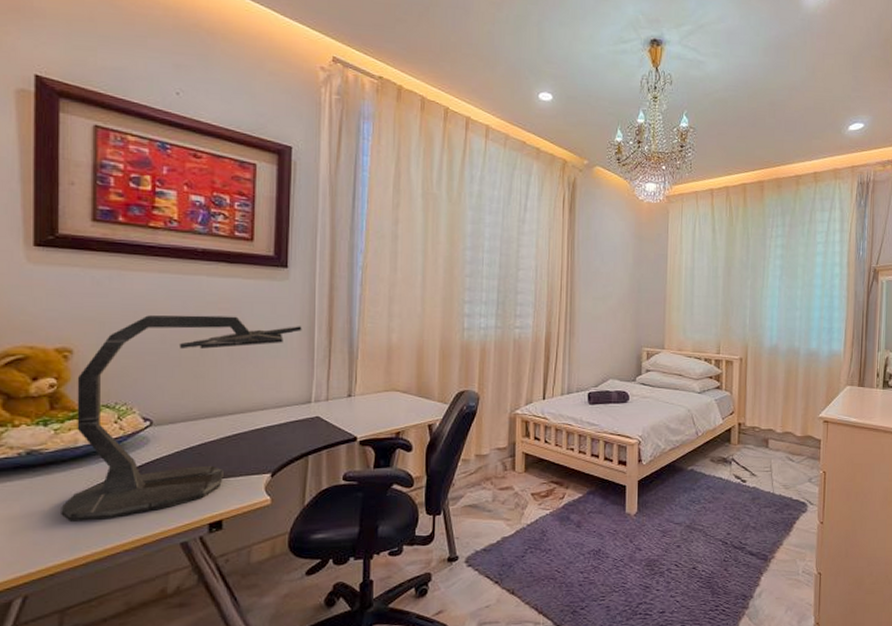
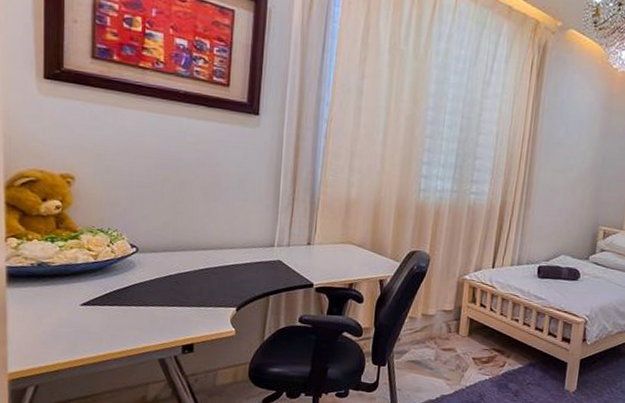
desk lamp: present [61,315,302,522] -> none [64,150,270,330]

